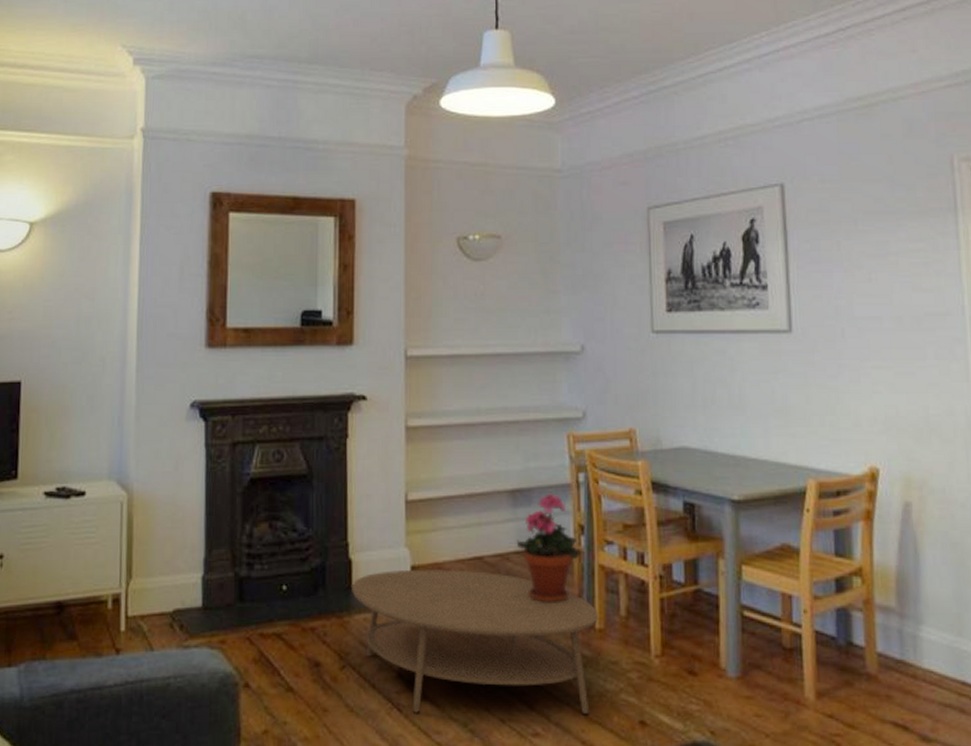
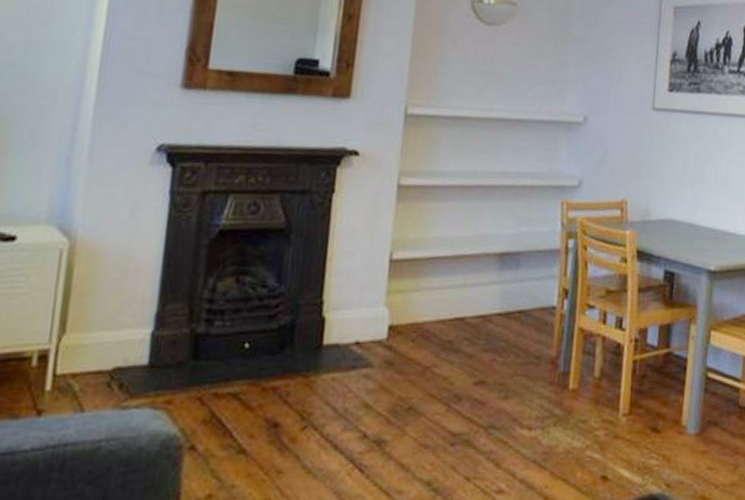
coffee table: present [352,569,598,715] -> none [322,329,573,473]
potted plant: present [516,493,581,603] -> none [500,258,564,364]

